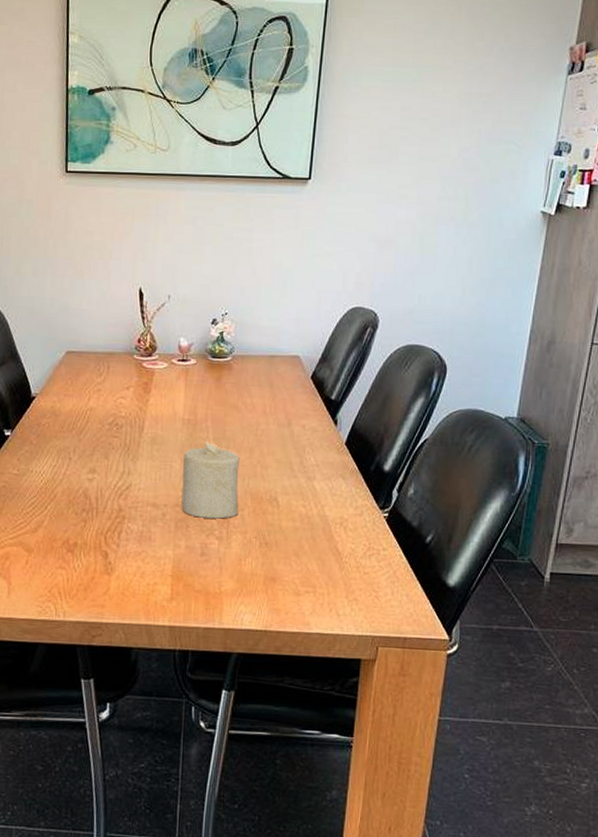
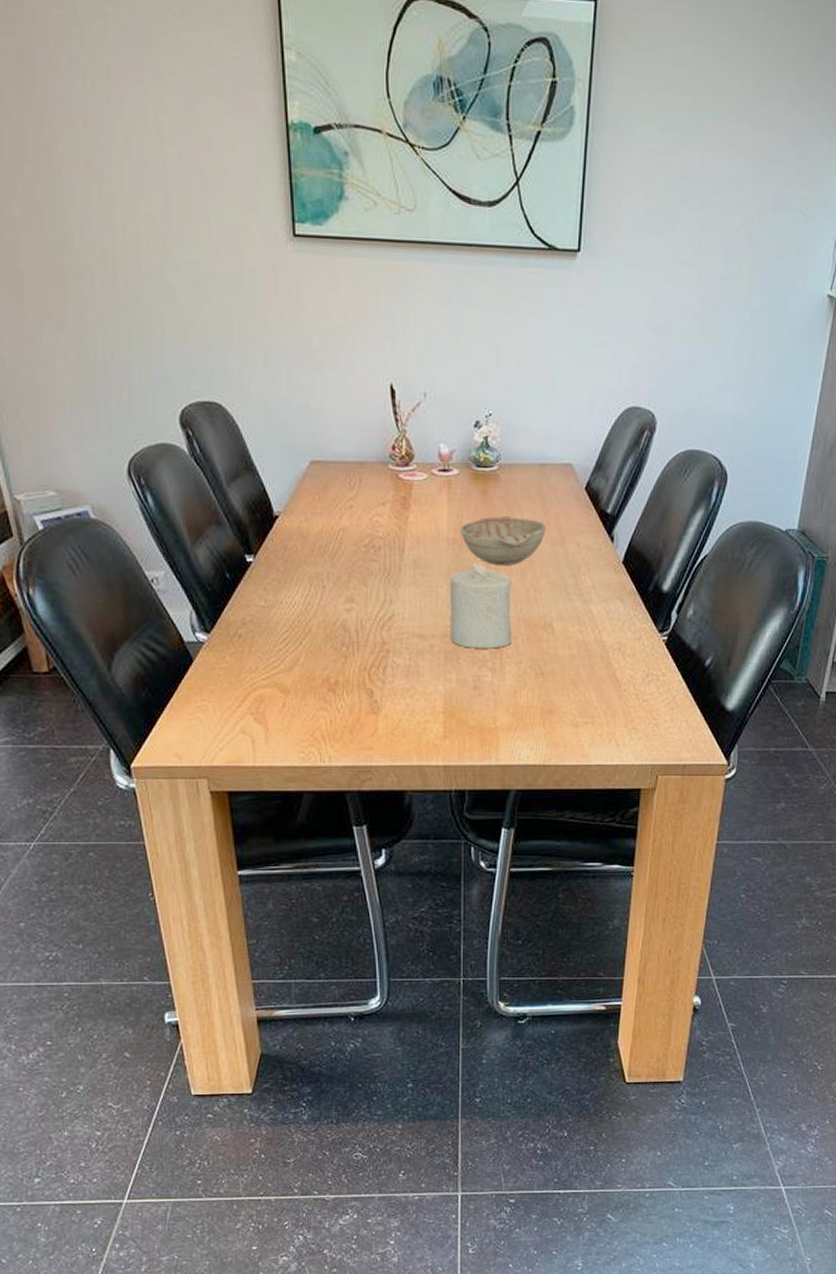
decorative bowl: none [195,400,274,444] -> present [460,516,546,565]

